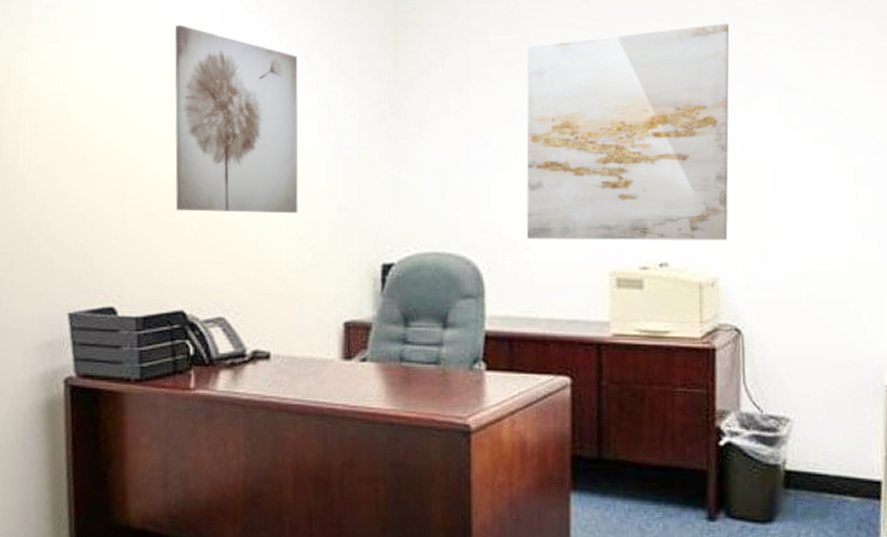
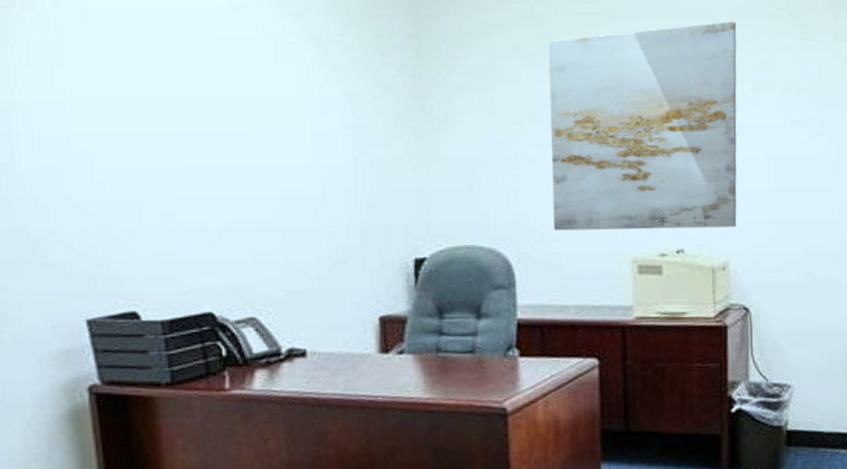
wall art: present [175,24,298,214] -> none [181,14,326,211]

